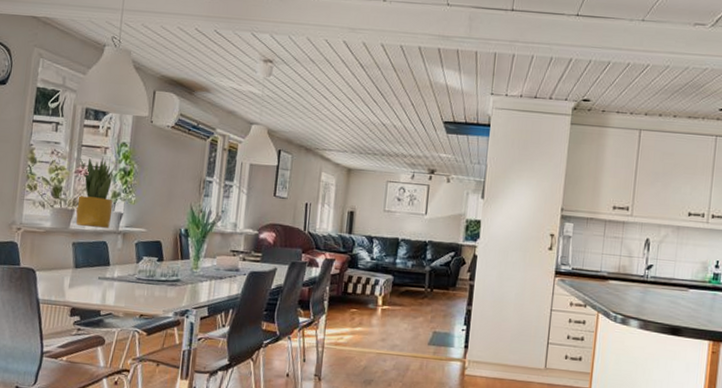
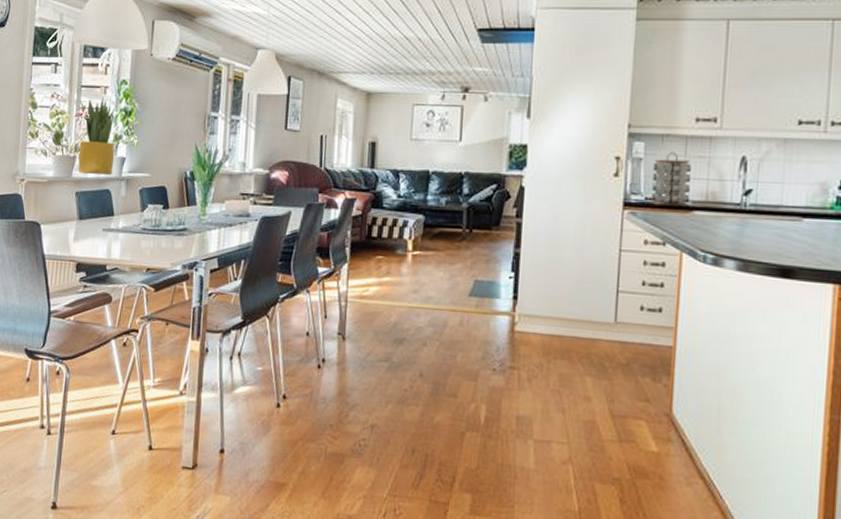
spice rack: none [577,232,608,278] -> present [651,151,691,208]

